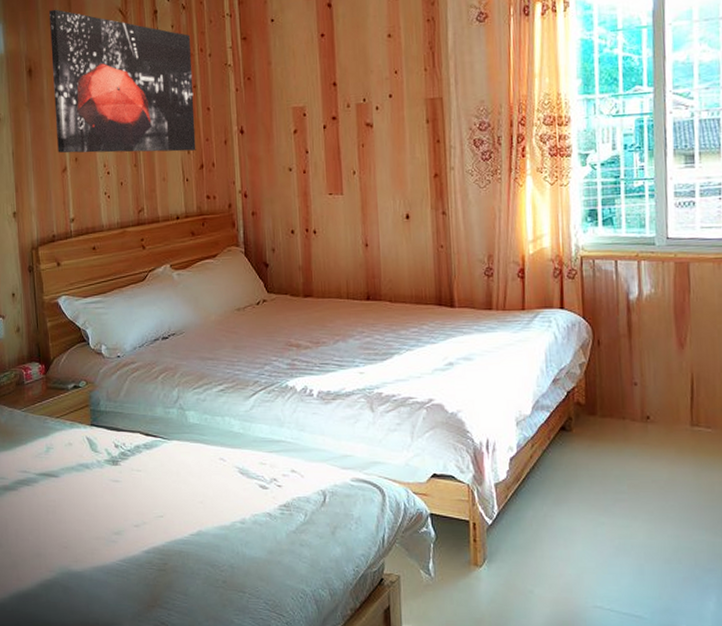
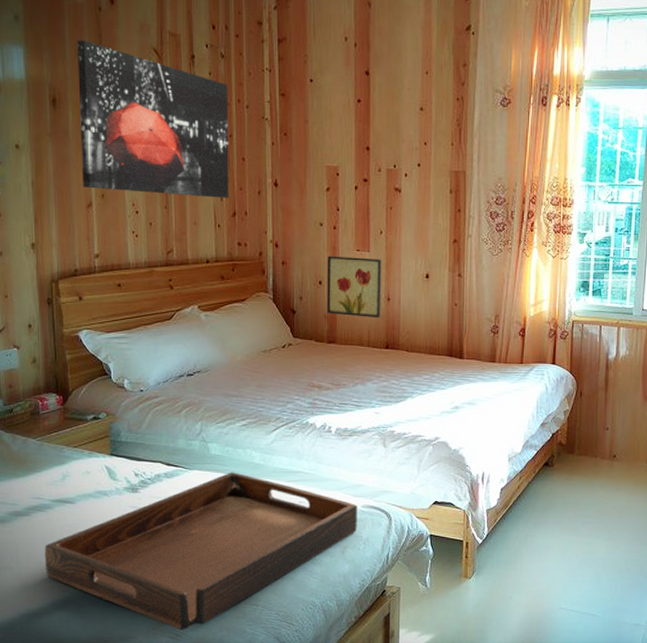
serving tray: none [31,442,347,618] -> present [44,472,357,630]
wall art: none [298,201,359,267] -> present [327,256,382,317]

